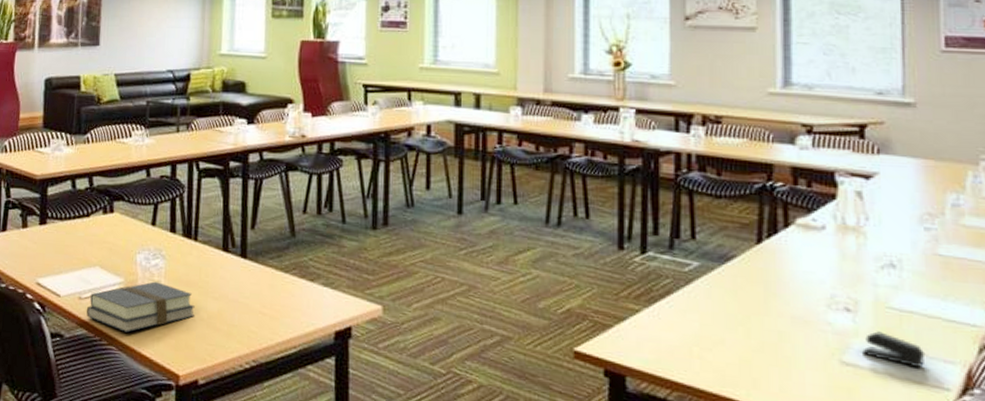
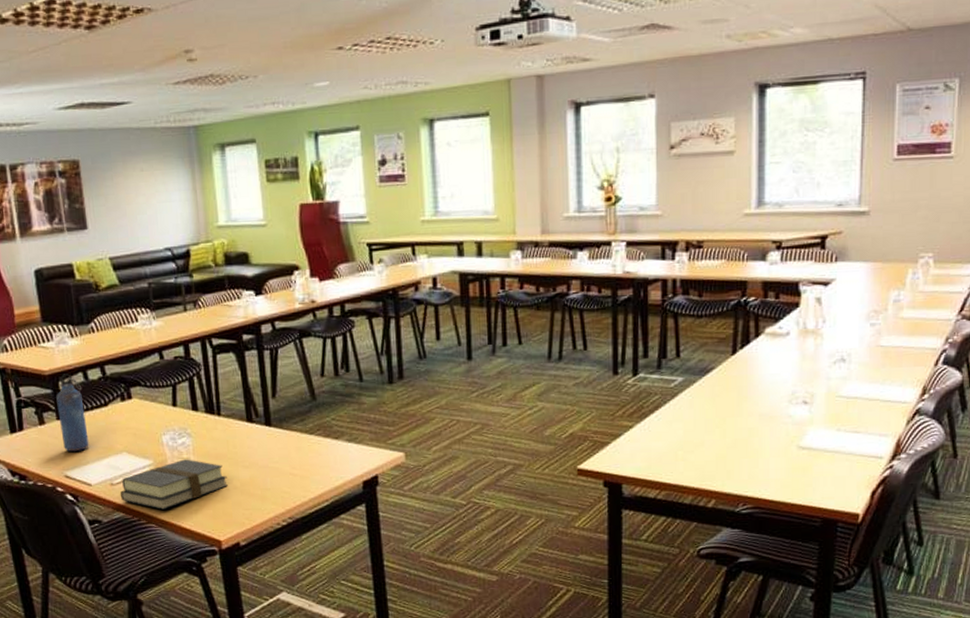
water bottle: none [41,180,68,259] -> present [56,373,89,452]
stapler: present [862,331,926,369] -> none [816,417,865,444]

